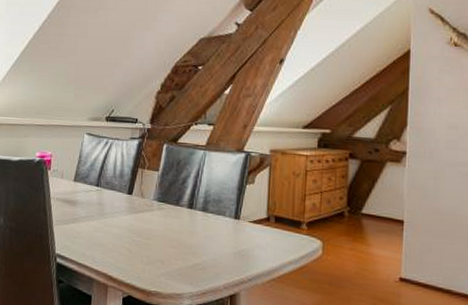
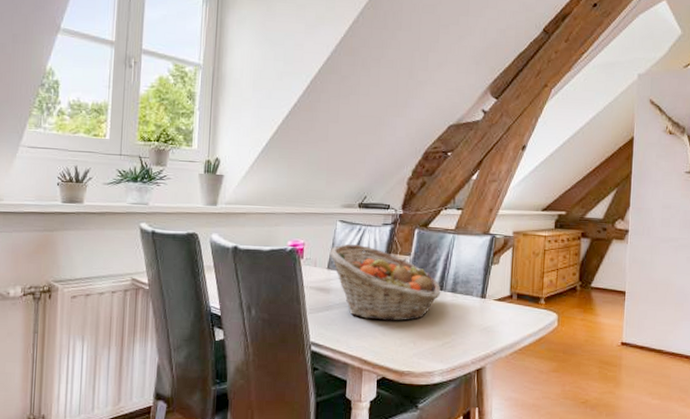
fruit basket: none [76,157,191,239] -> present [329,244,441,321]

